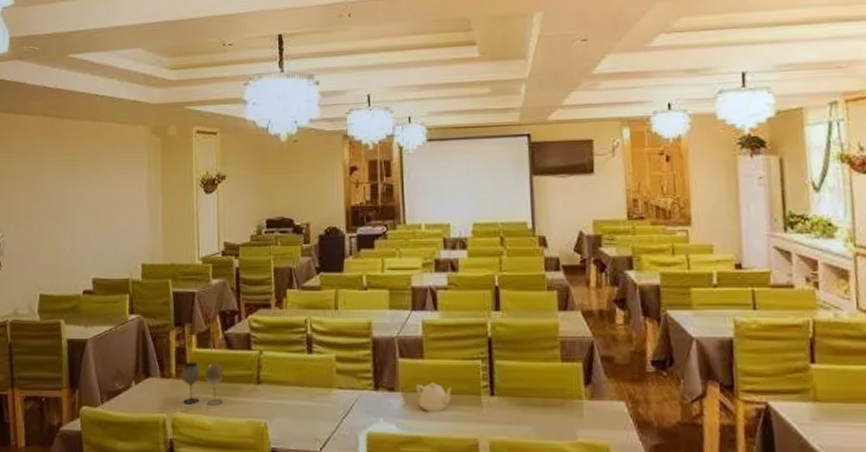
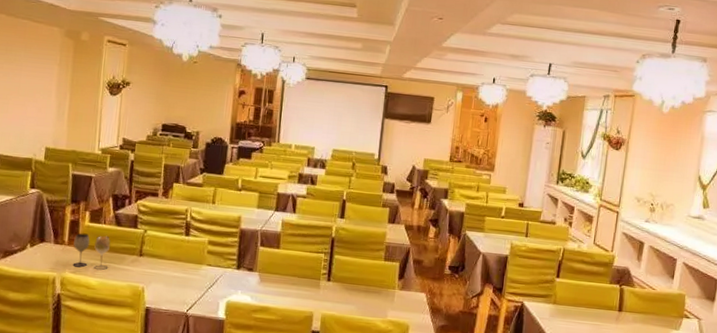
teapot: present [416,382,453,413] -> none [270,267,299,290]

